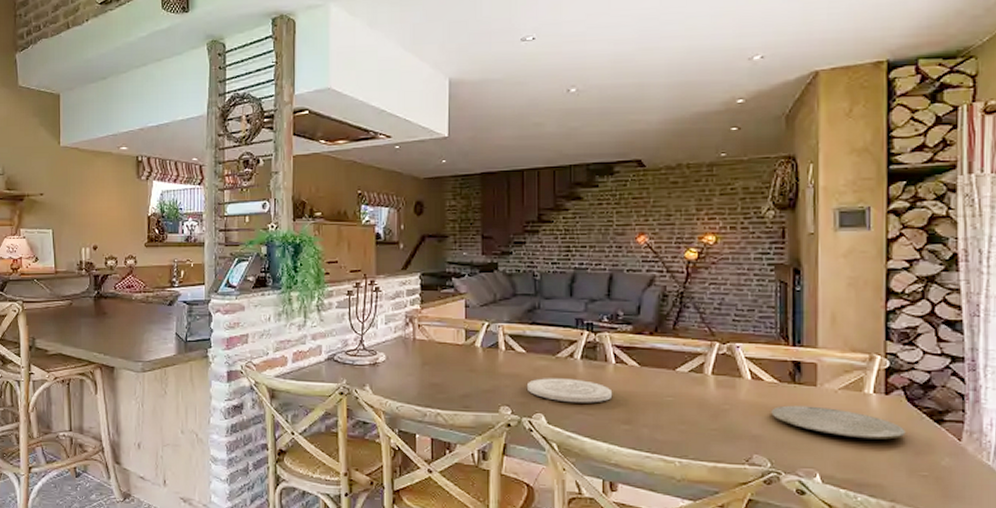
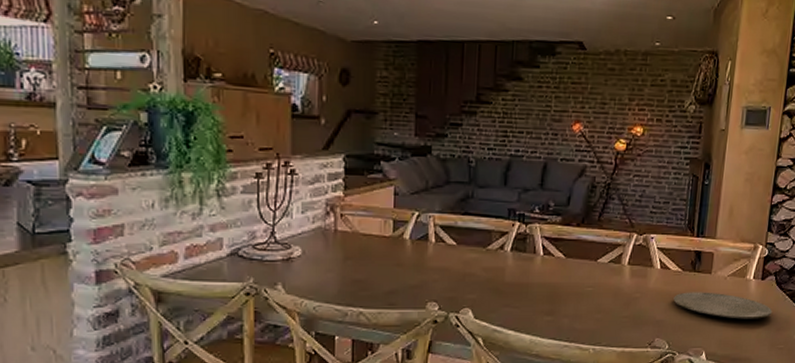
plate: present [528,378,613,403] -> none [456,271,539,296]

